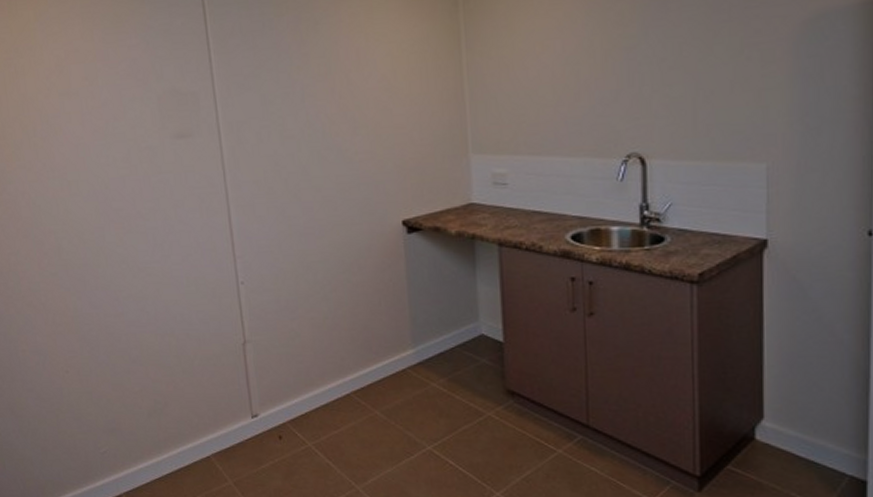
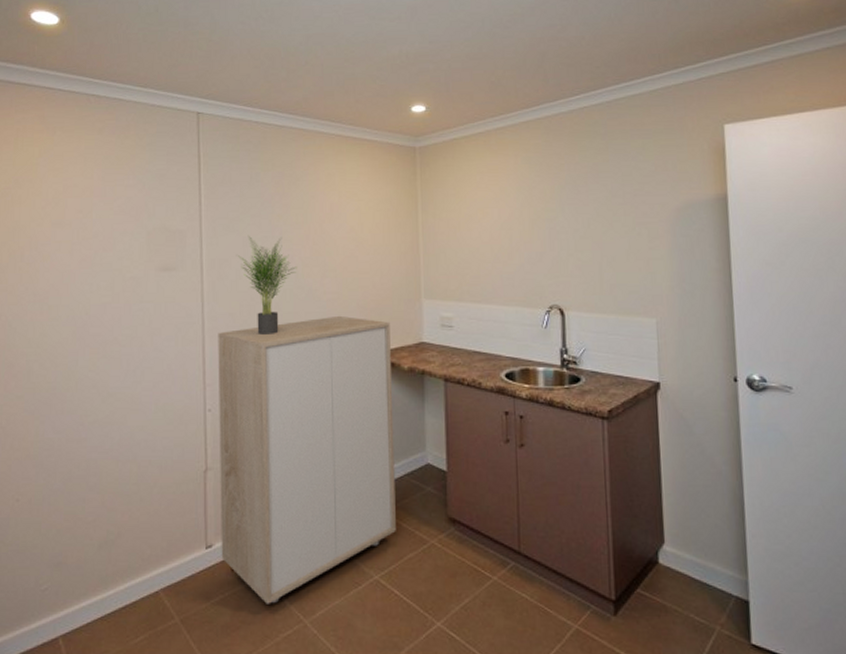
storage cabinet: none [243,177,449,471] -> present [218,315,396,604]
potted plant: none [257,92,324,202] -> present [238,235,297,334]

